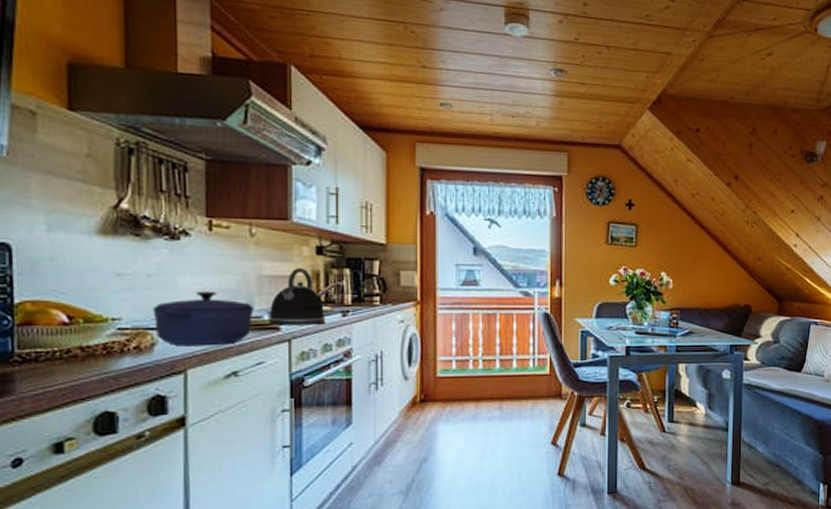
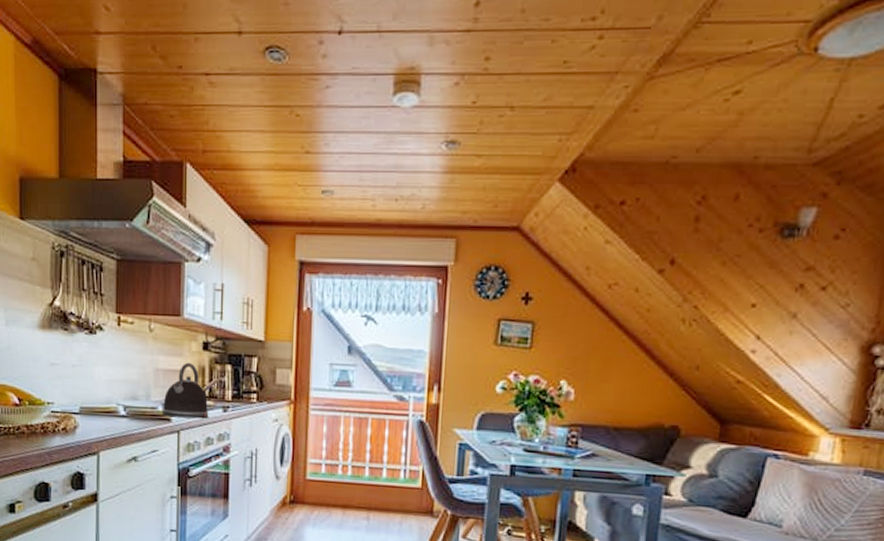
cooking pot: present [152,291,254,347] -> none [76,381,151,432]

